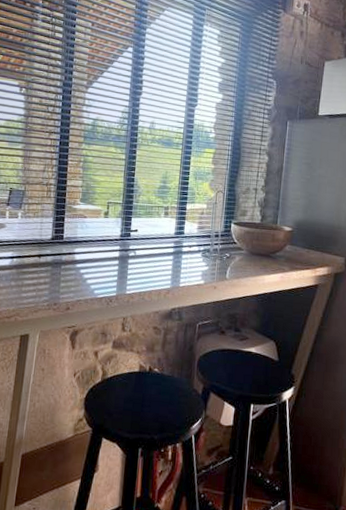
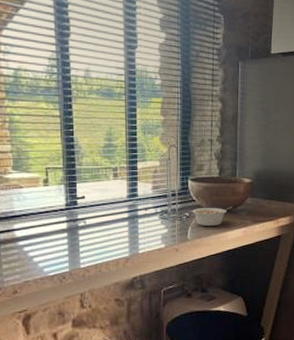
legume: none [232,250,271,269] -> present [192,207,232,227]

